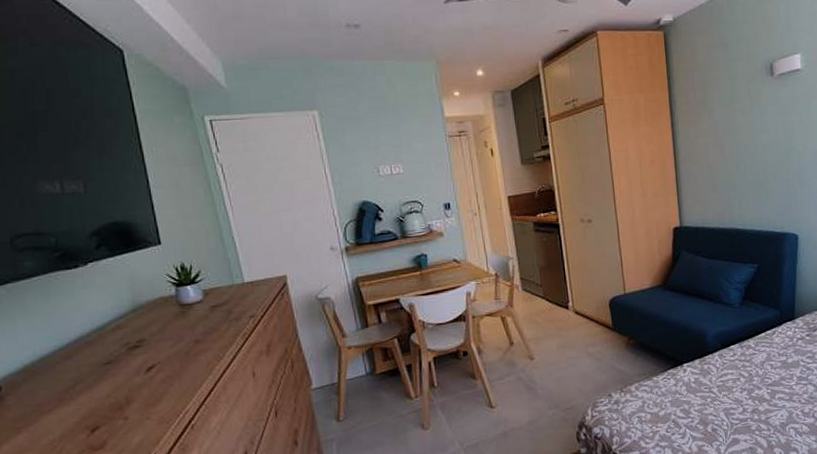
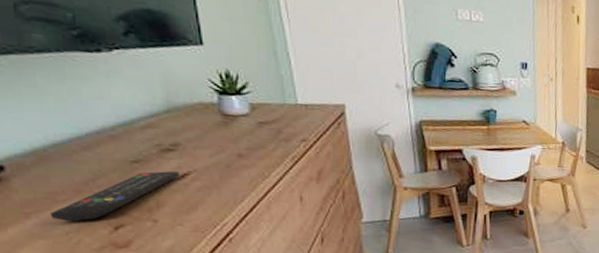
remote control: none [37,367,146,431] -> present [50,171,181,222]

